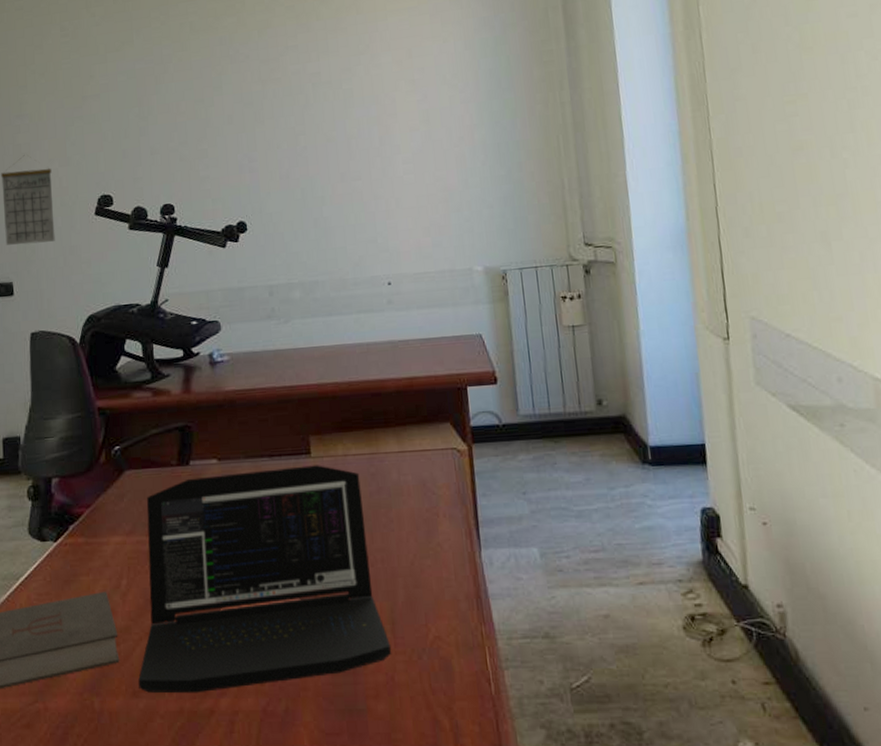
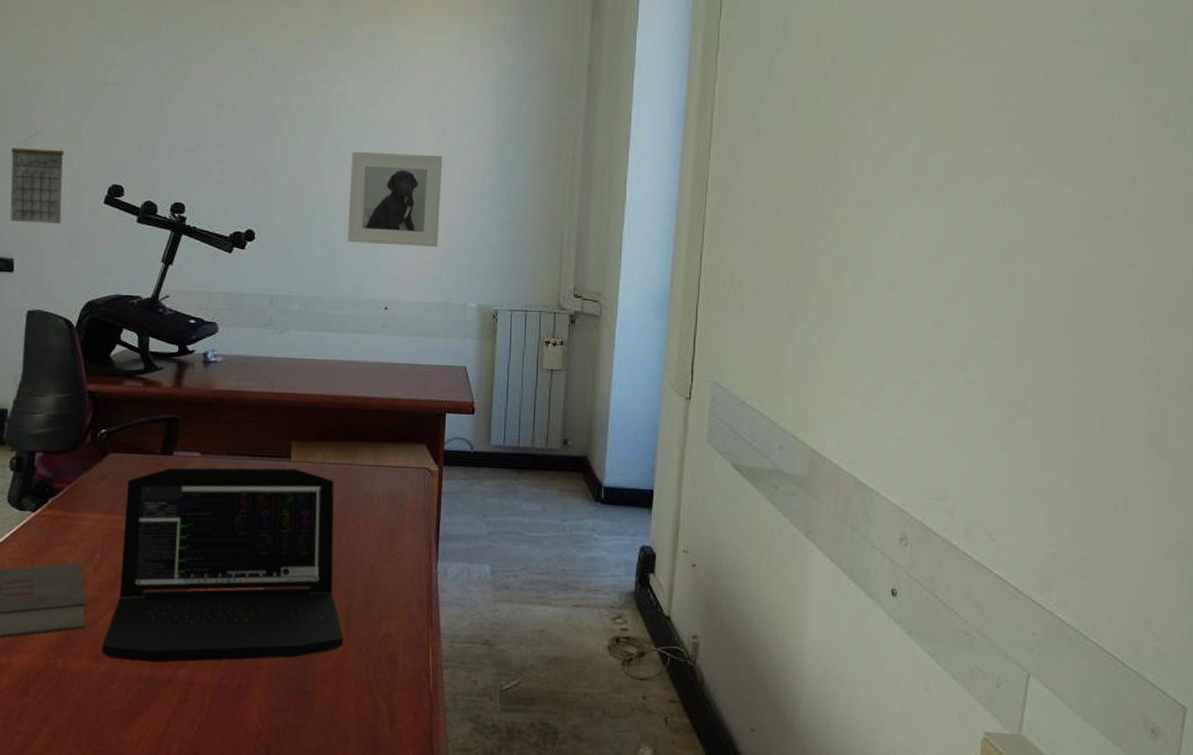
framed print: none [333,119,434,221] -> present [347,151,443,248]

